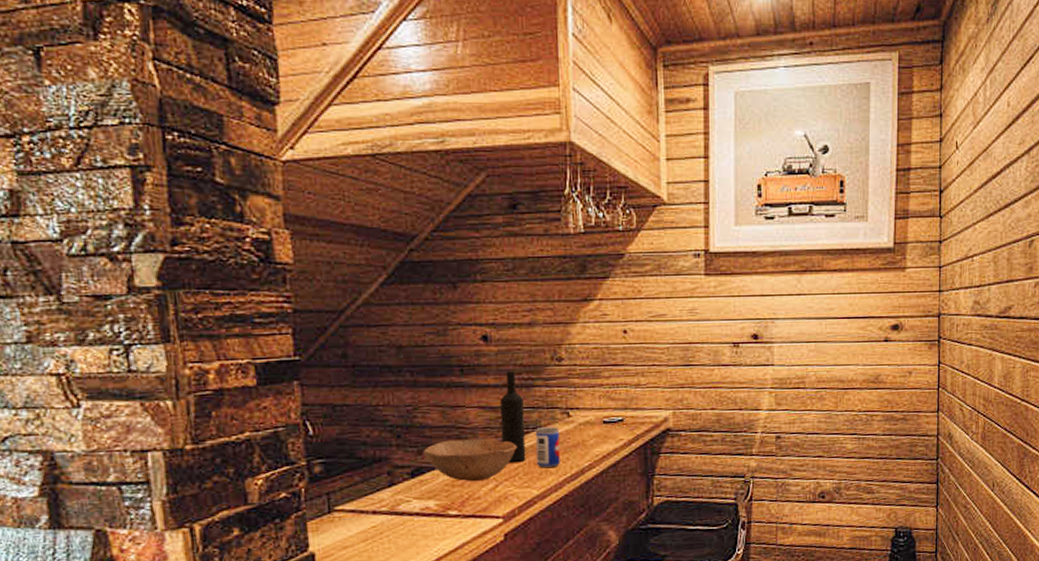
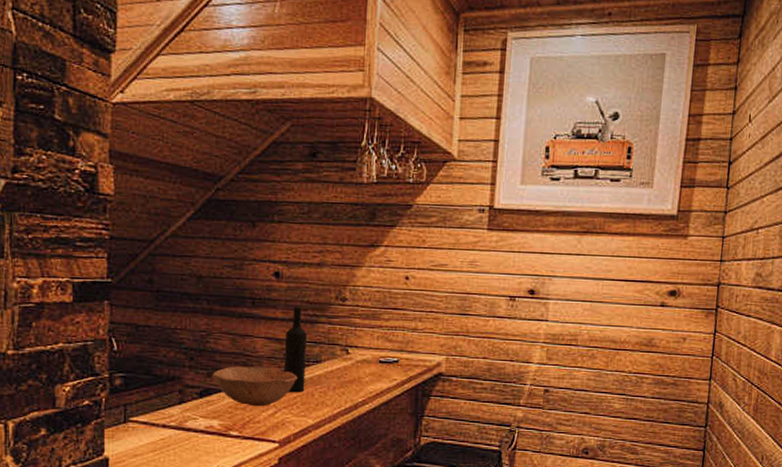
beer can: present [535,427,560,469] -> none [314,361,337,401]

